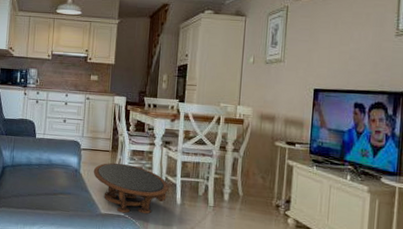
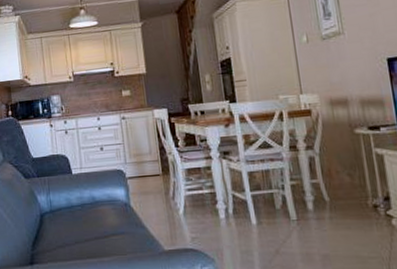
coffee table: present [93,163,169,214] -> none [145,186,240,246]

